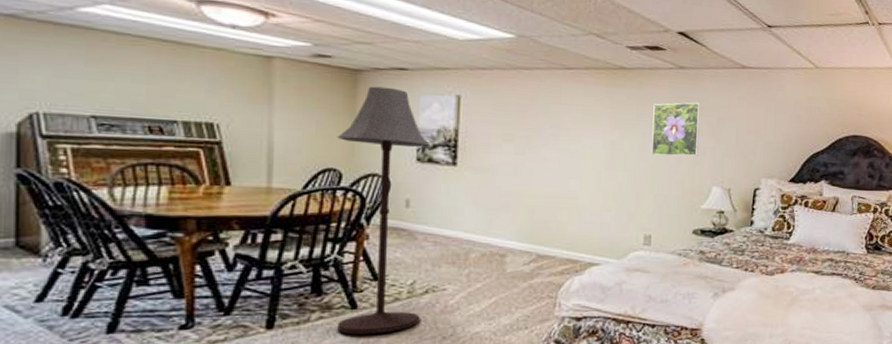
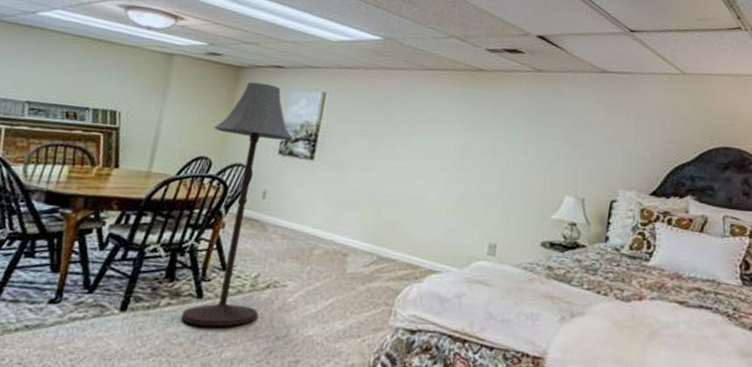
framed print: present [651,102,700,156] -> none [503,105,557,162]

